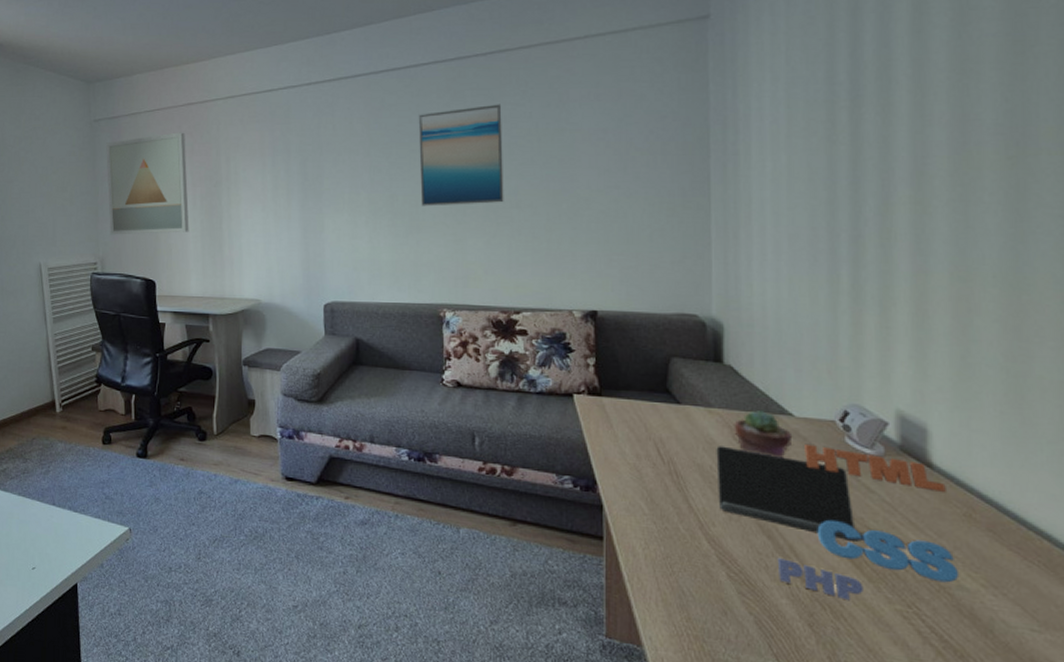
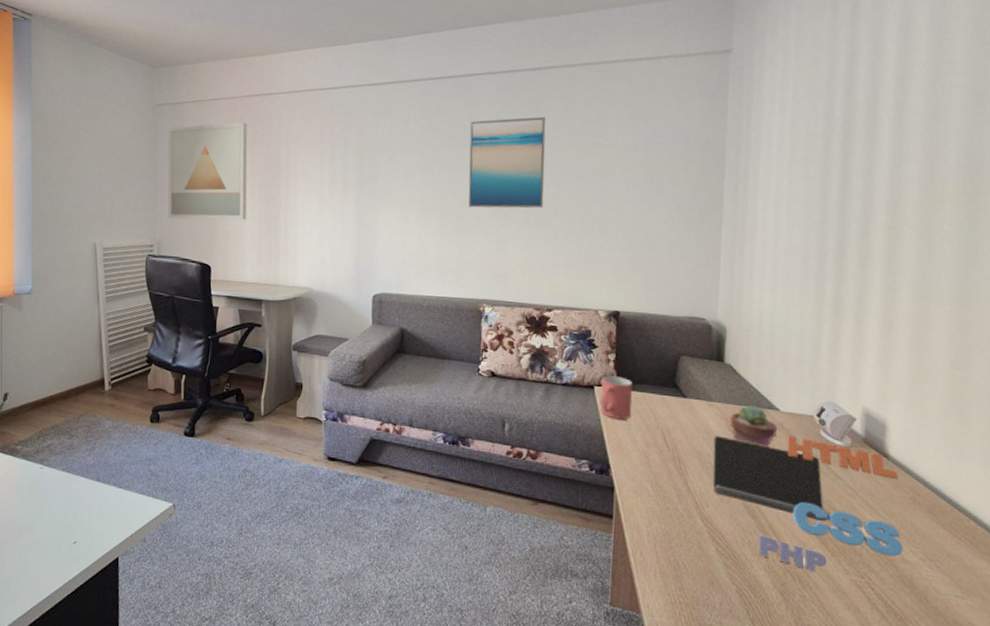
mug: none [580,382,618,431] -> present [599,375,632,420]

